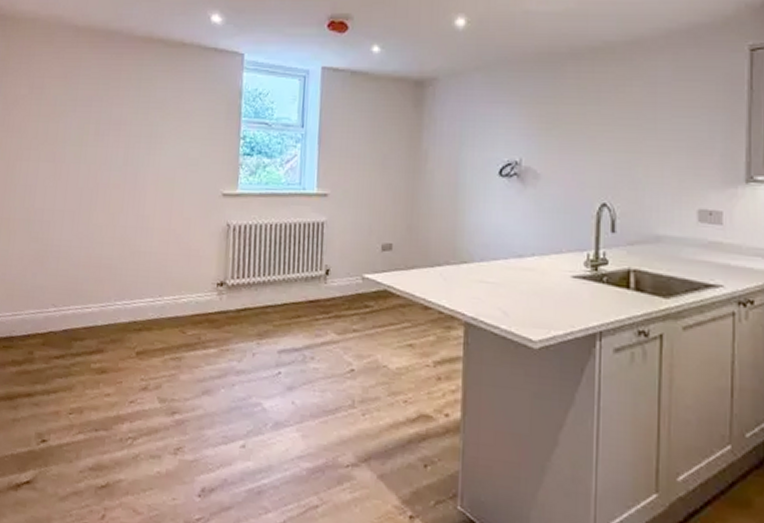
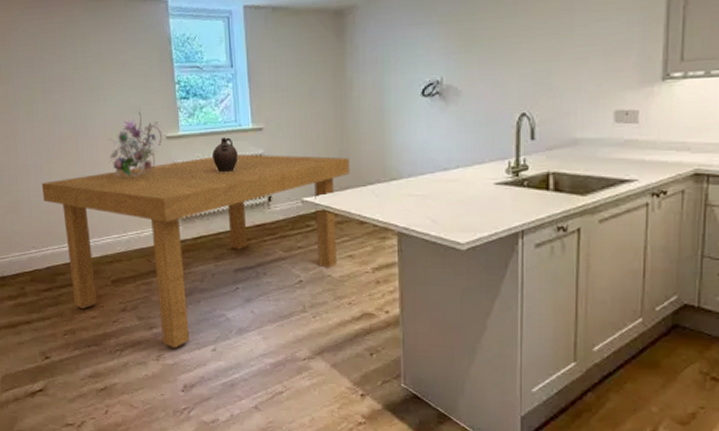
dining table: none [75,219,419,441] -> present [41,154,351,349]
bouquet: none [155,165,223,234] -> present [108,112,169,177]
ceramic jug: none [270,200,299,239] -> present [212,137,239,173]

